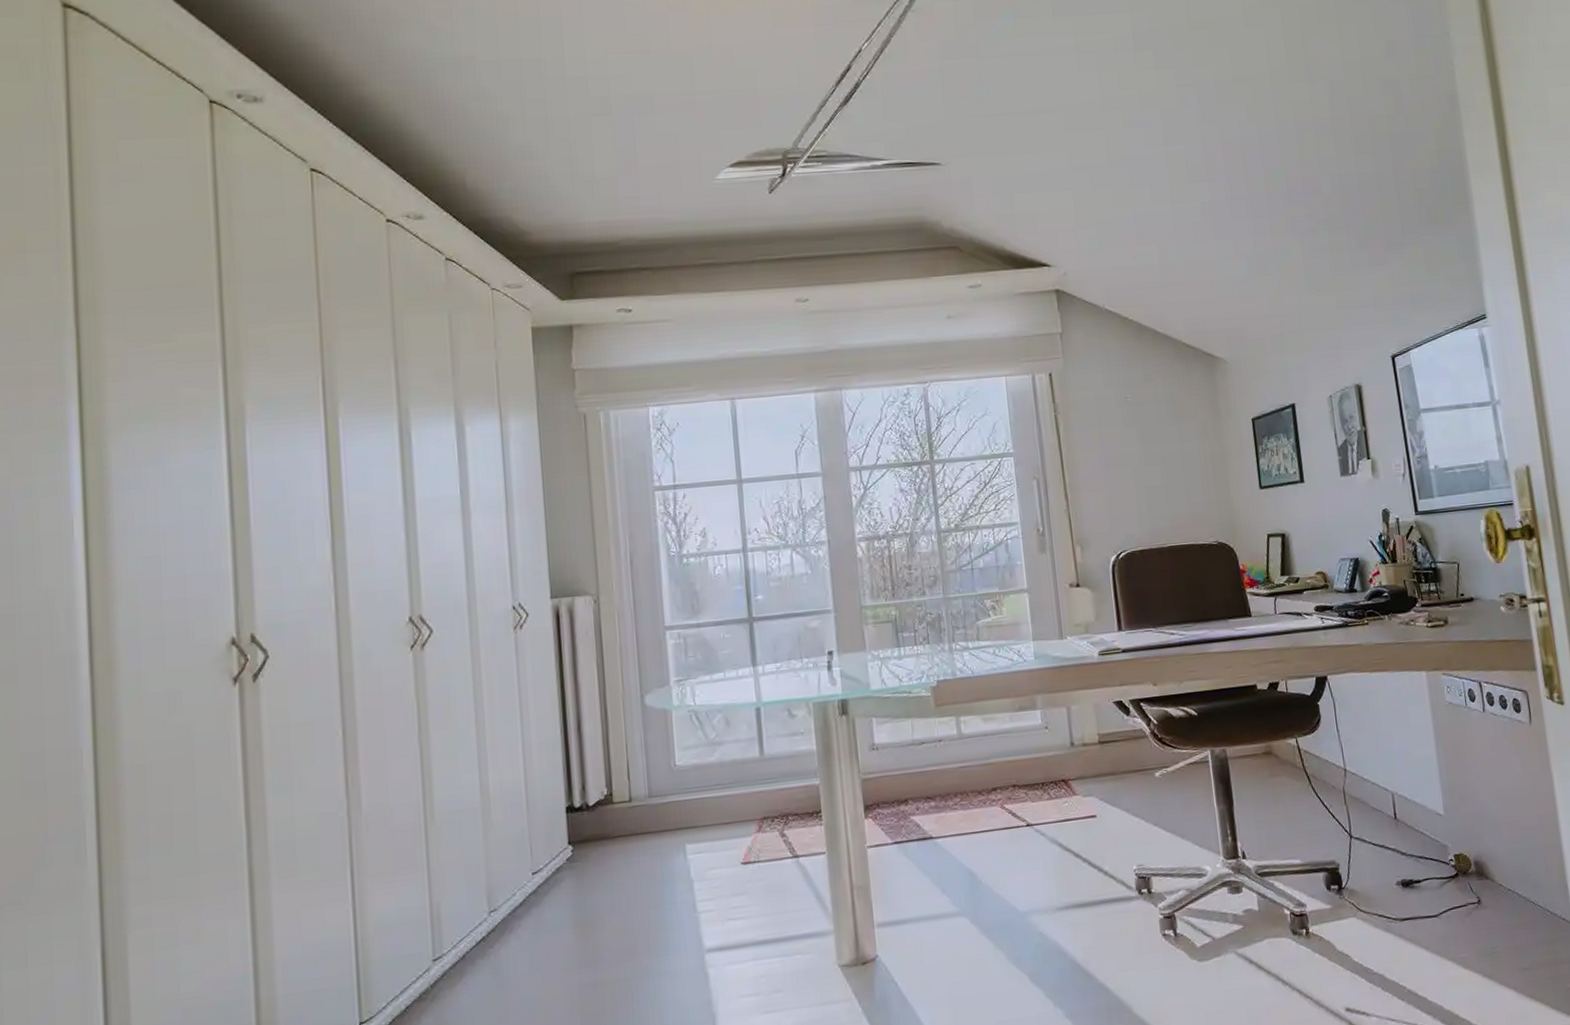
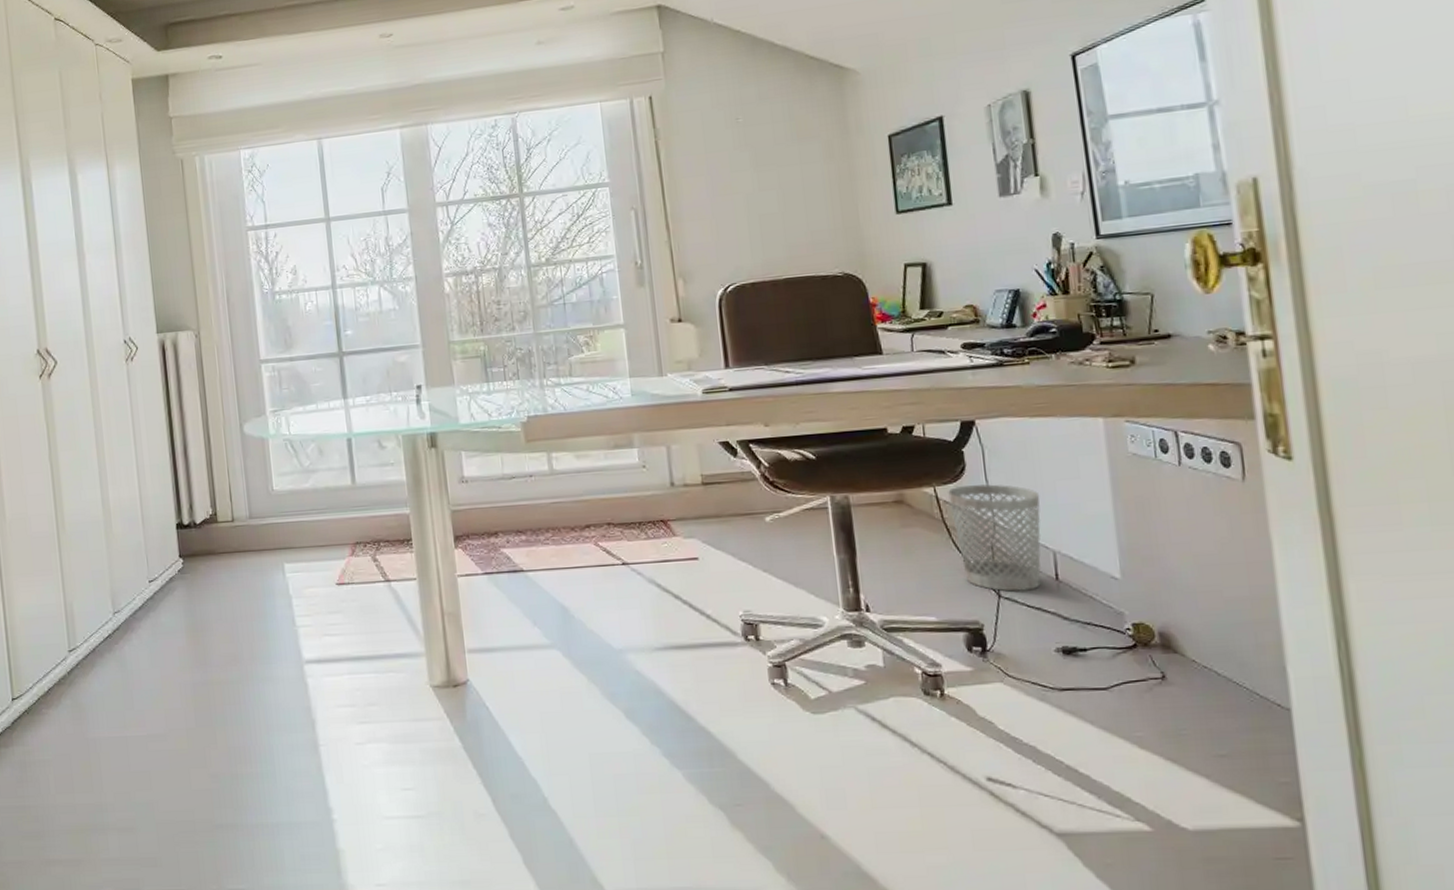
wastebasket: none [1307,734,1383,832] -> present [948,484,1042,592]

